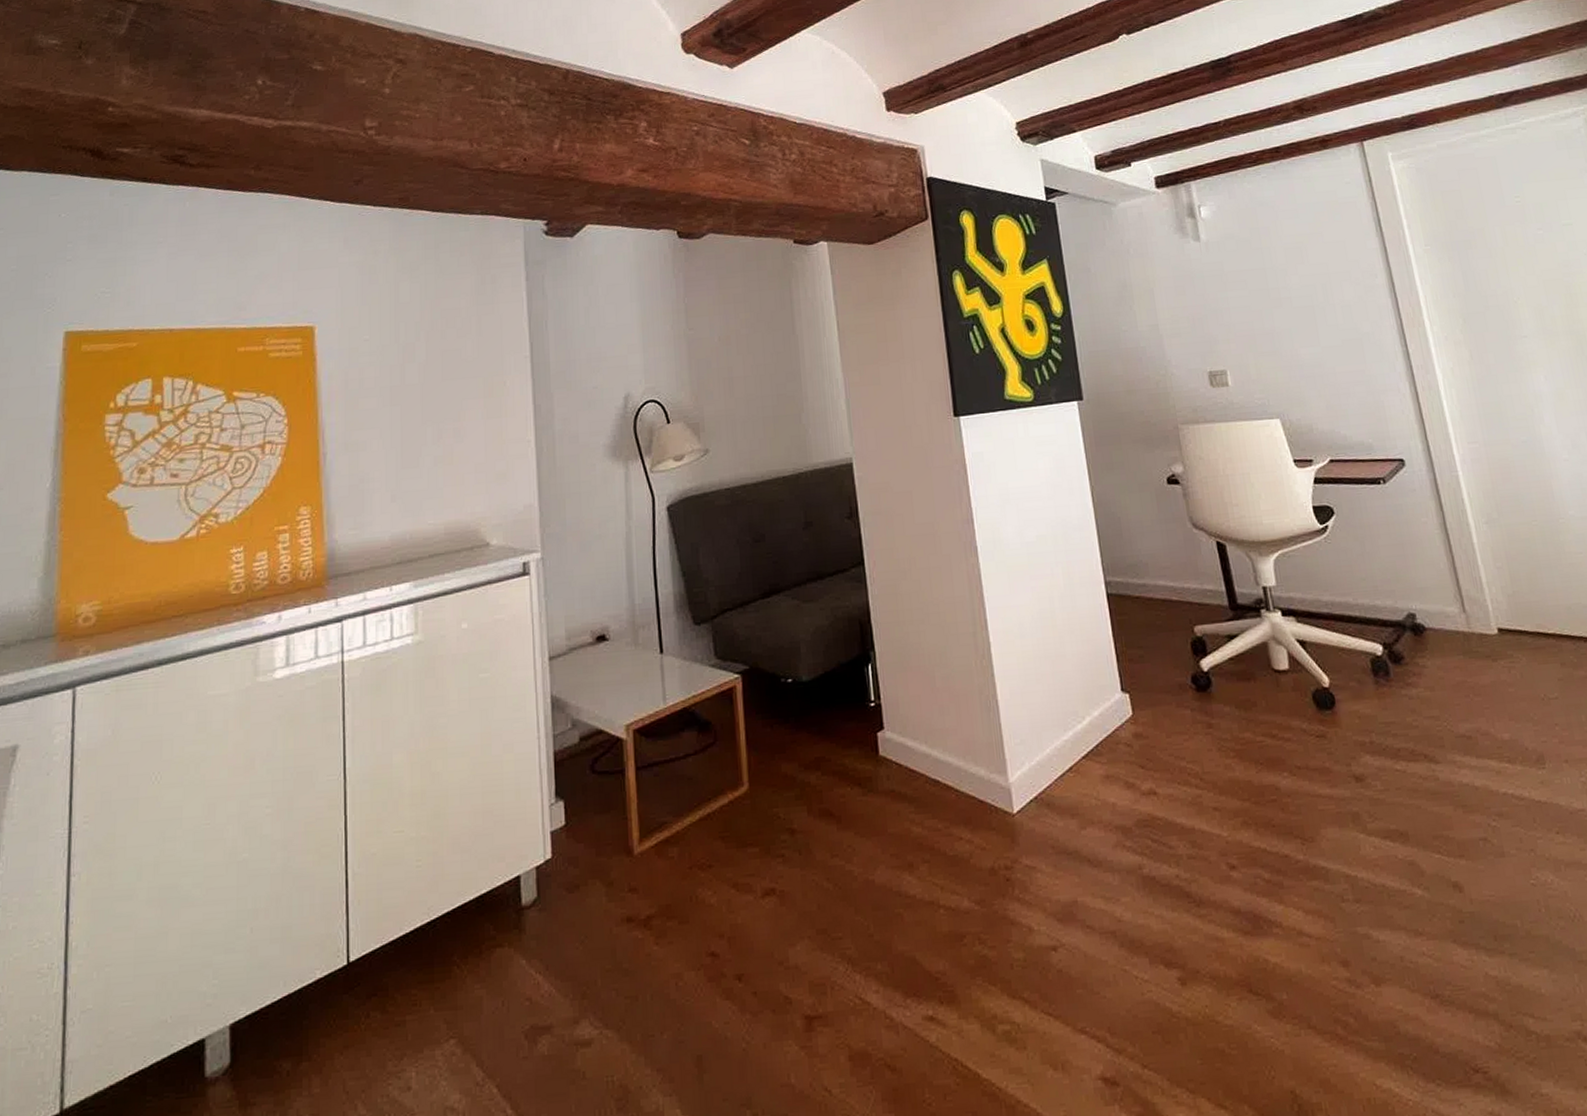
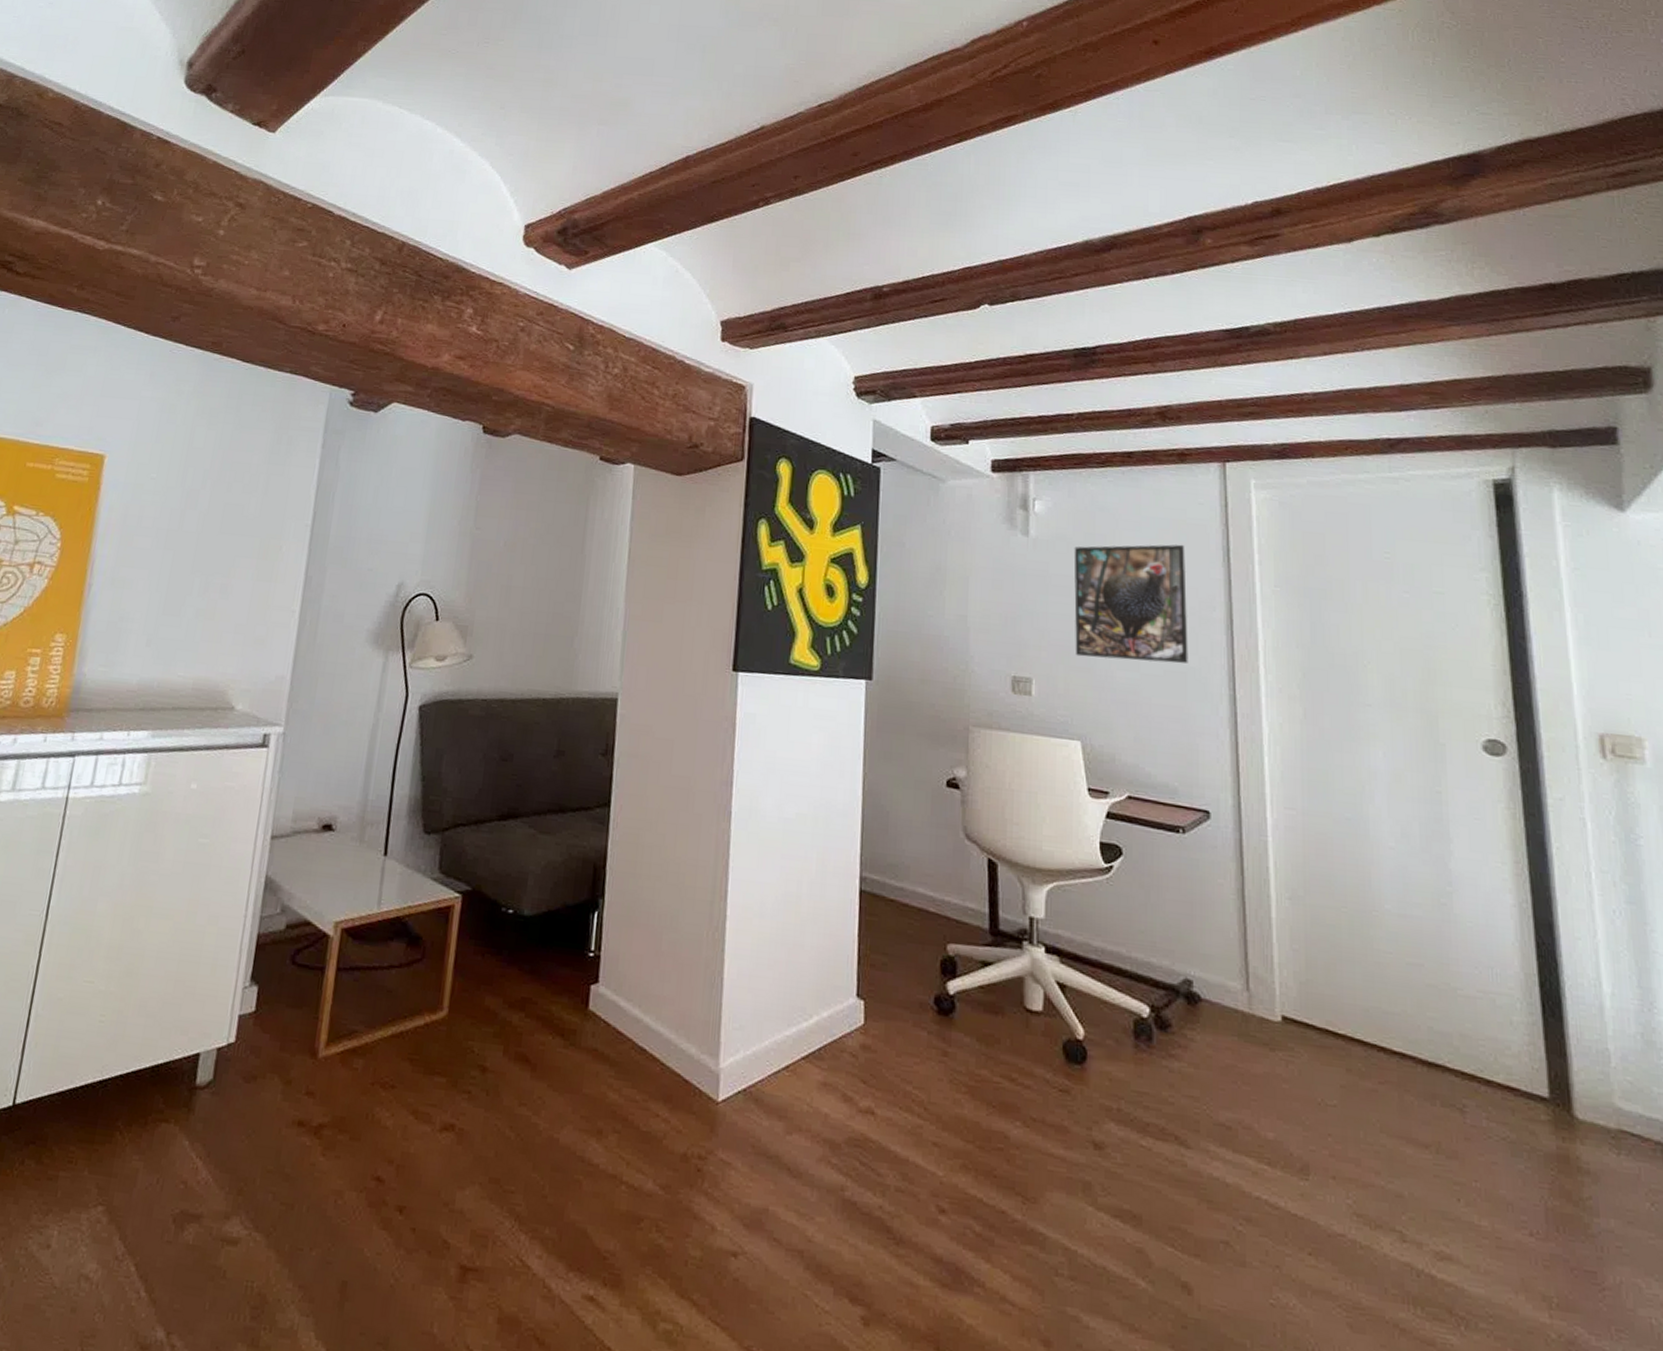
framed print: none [1242,223,1362,342] -> present [1074,544,1188,663]

